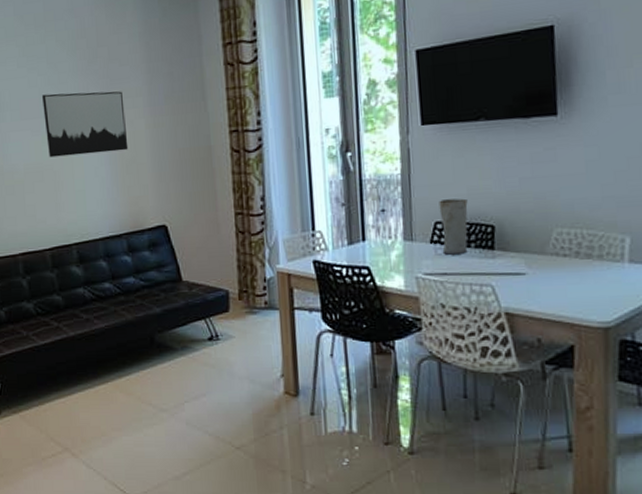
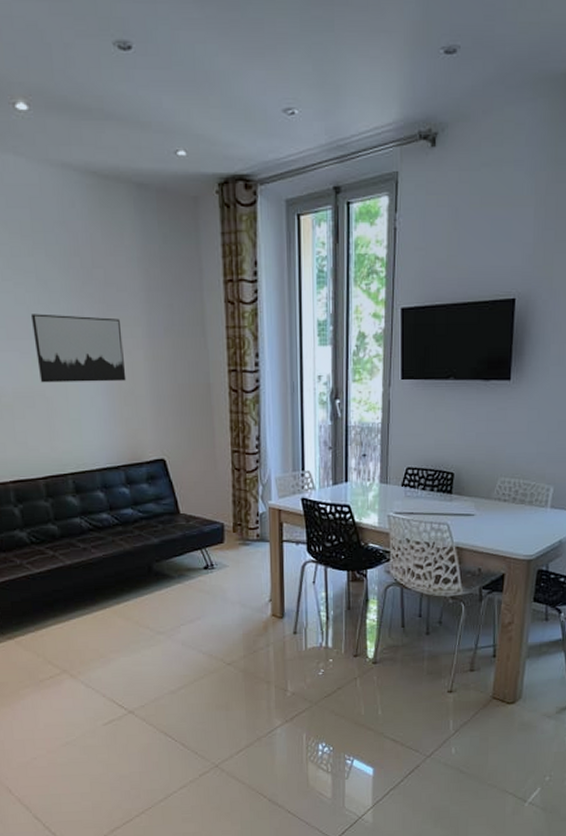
vase: present [439,198,468,255] -> none [411,448,434,497]

